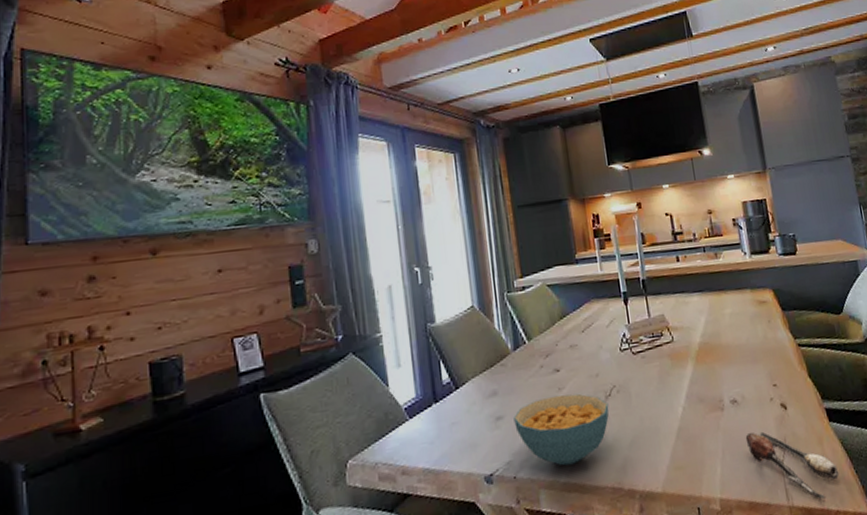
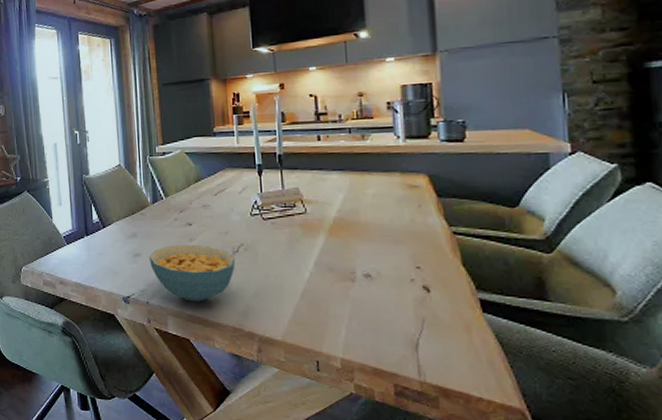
spoon: present [745,431,839,499] -> none [376,306,488,383]

